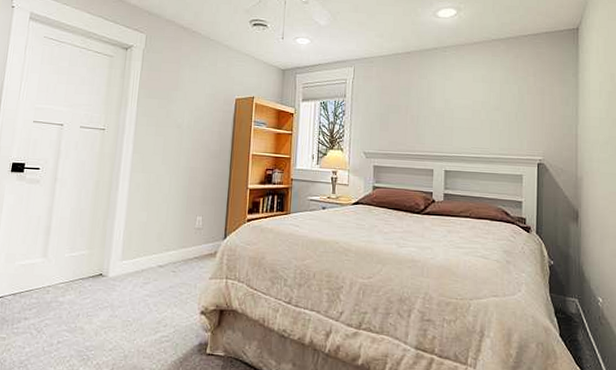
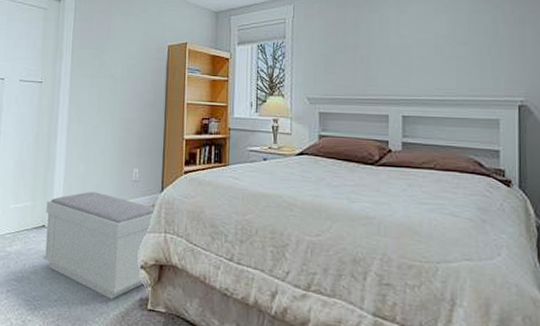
bench: none [98,239,218,345] -> present [43,191,156,299]

